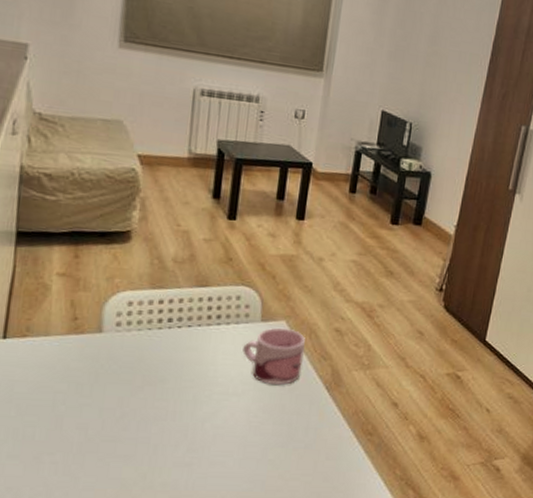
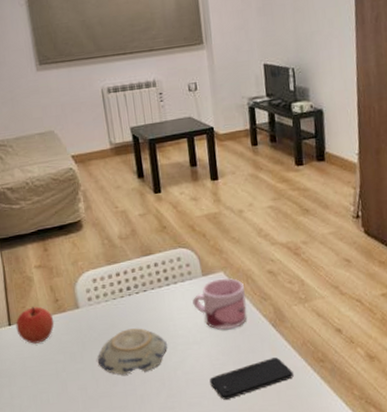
apple: none [12,320,66,366] -> present [16,306,54,344]
decorative bowl: none [111,366,201,419] -> present [98,328,167,375]
smartphone: none [241,423,337,463] -> present [210,357,294,400]

